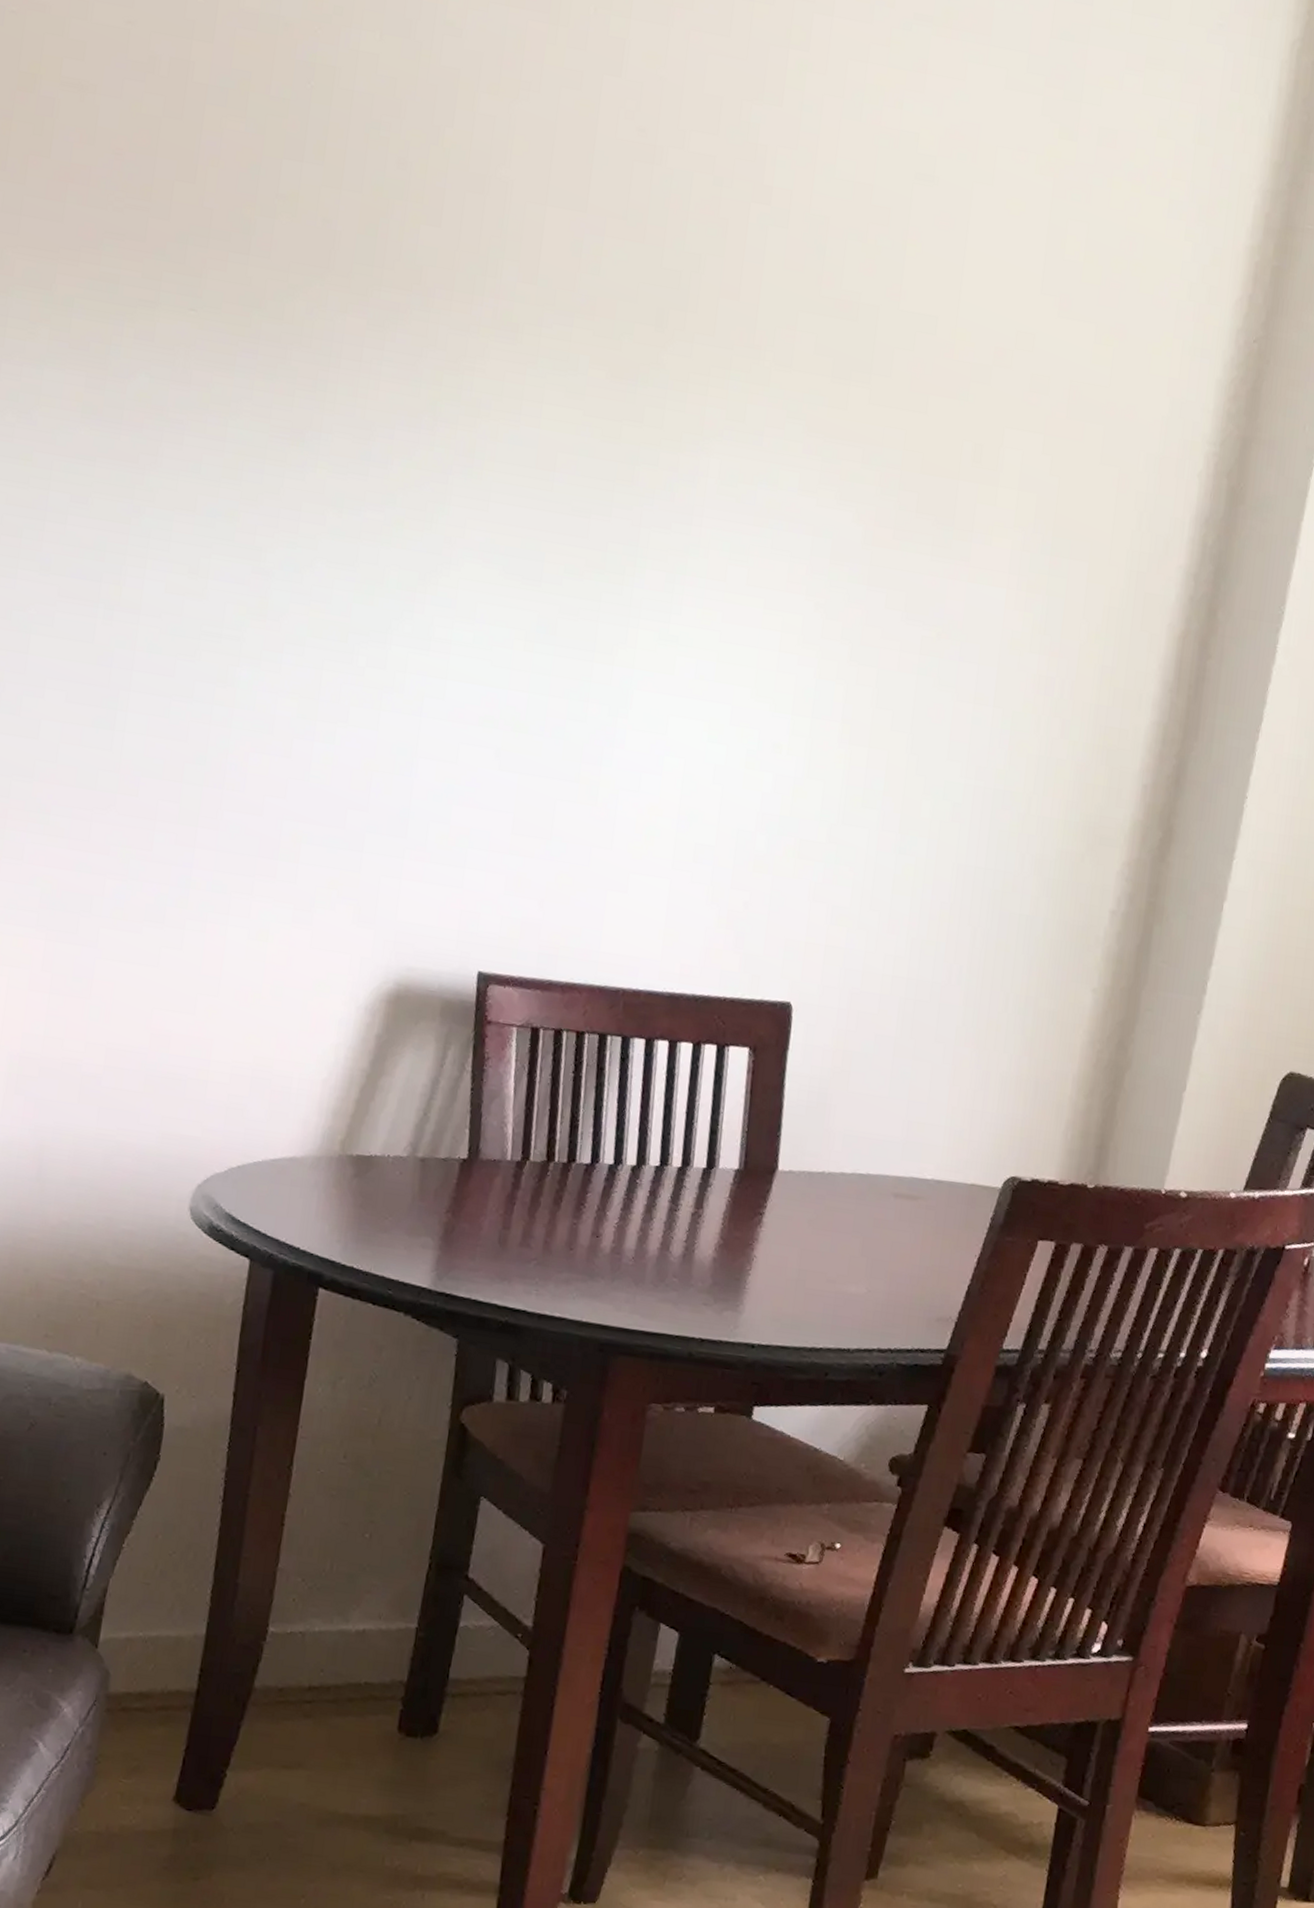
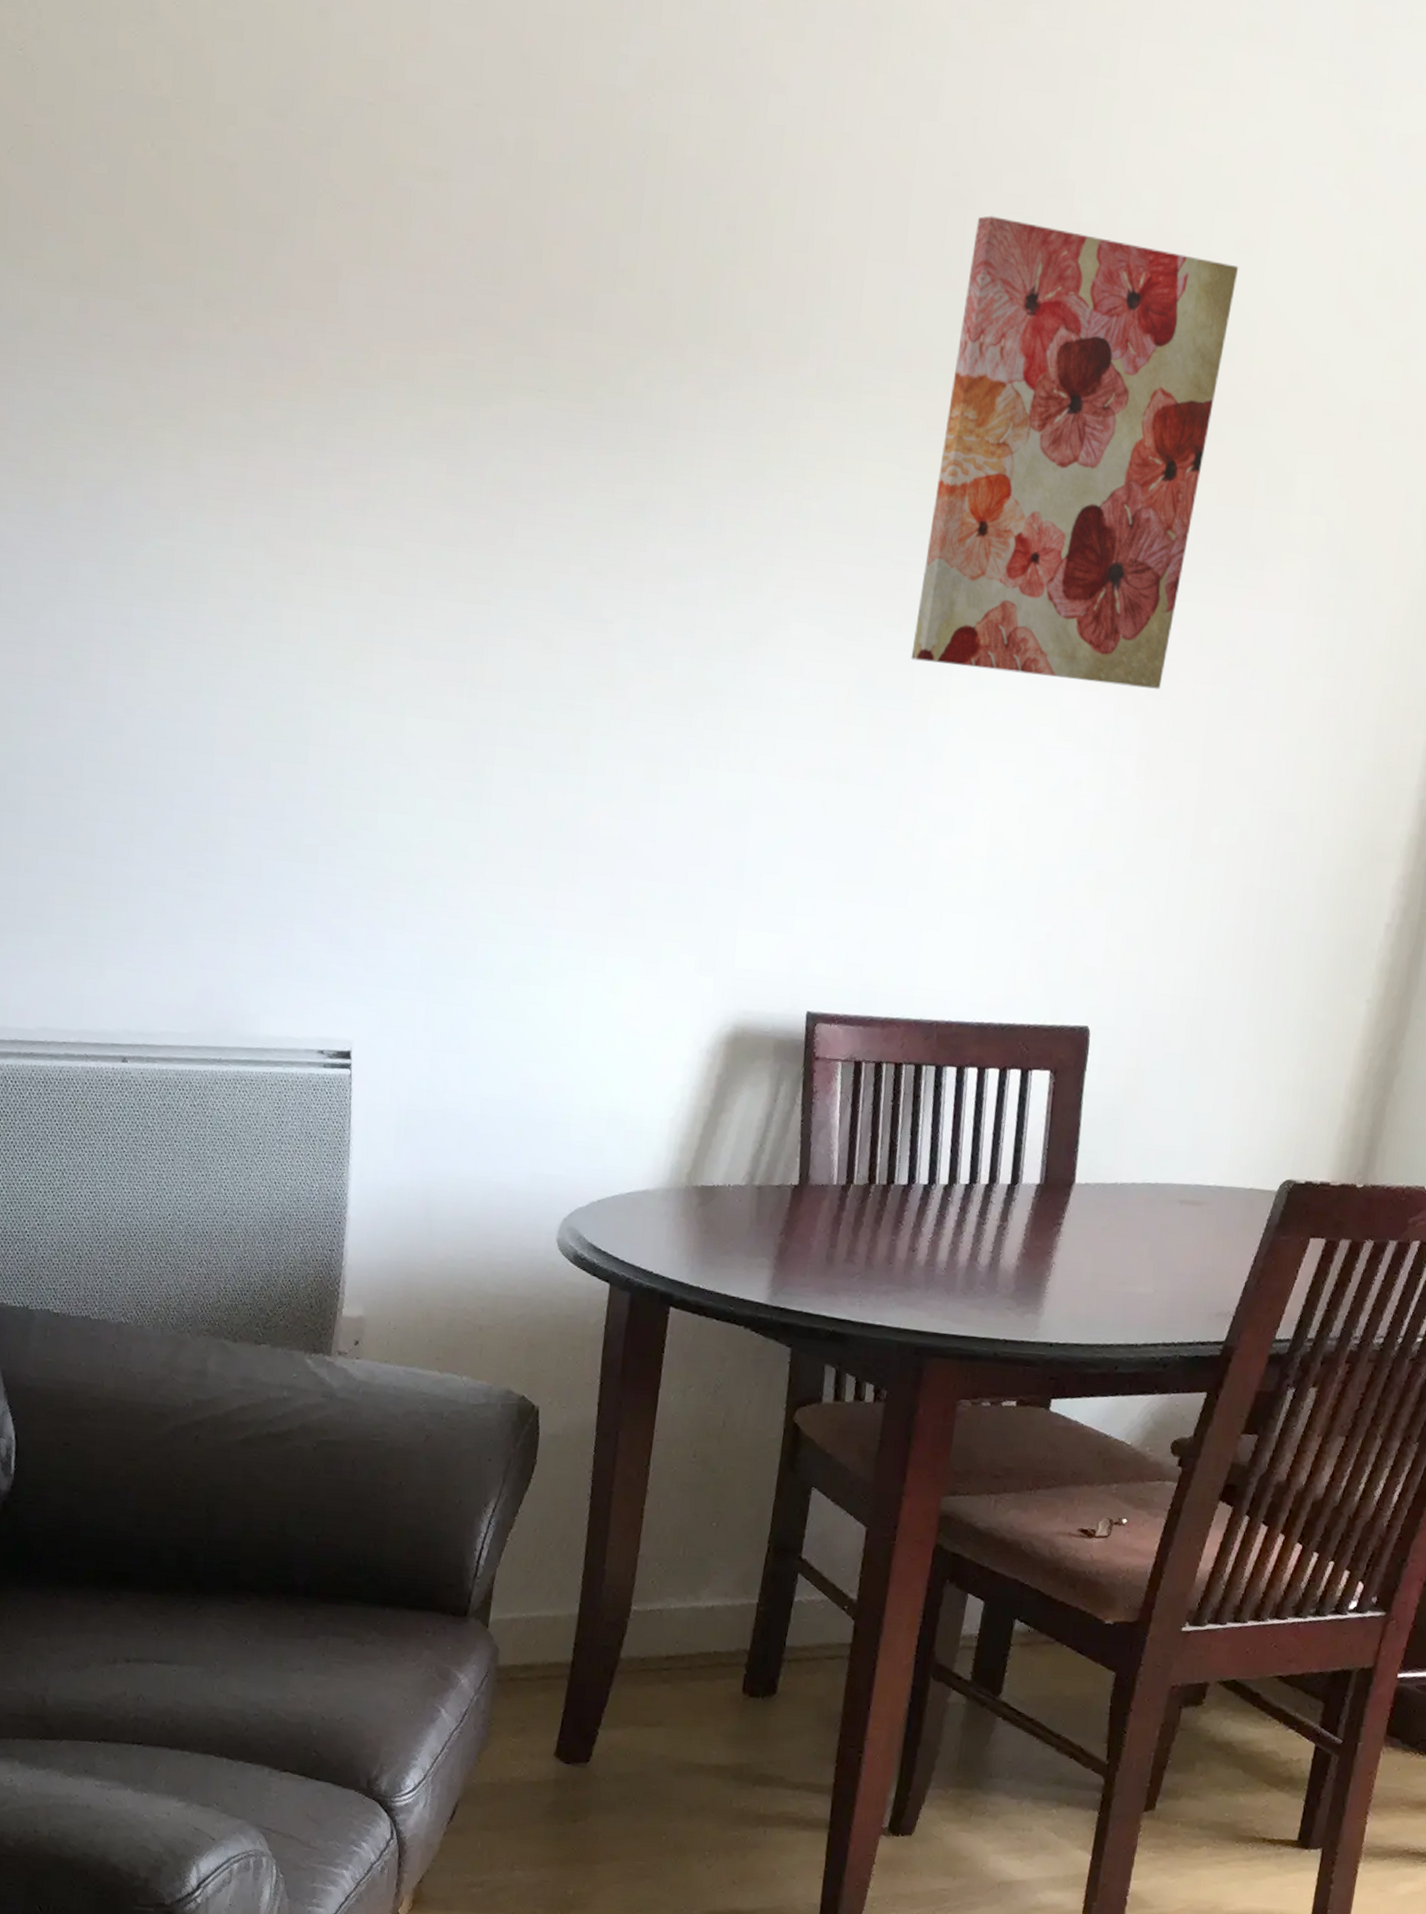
wall art: none [594,172,940,656] -> present [911,216,1239,689]

